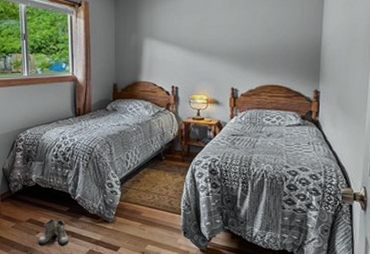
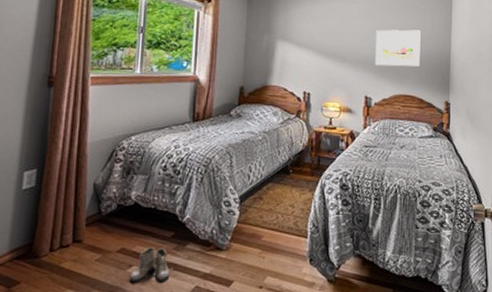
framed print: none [241,18,289,57] -> present [375,29,421,67]

